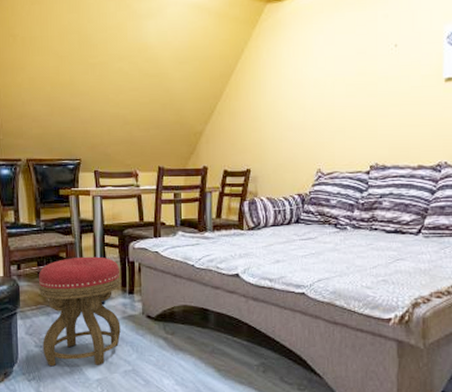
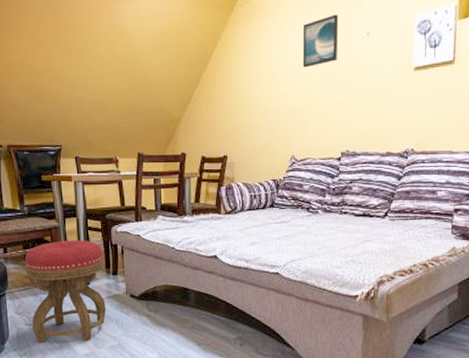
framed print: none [328,27,364,80] -> present [302,14,338,68]

